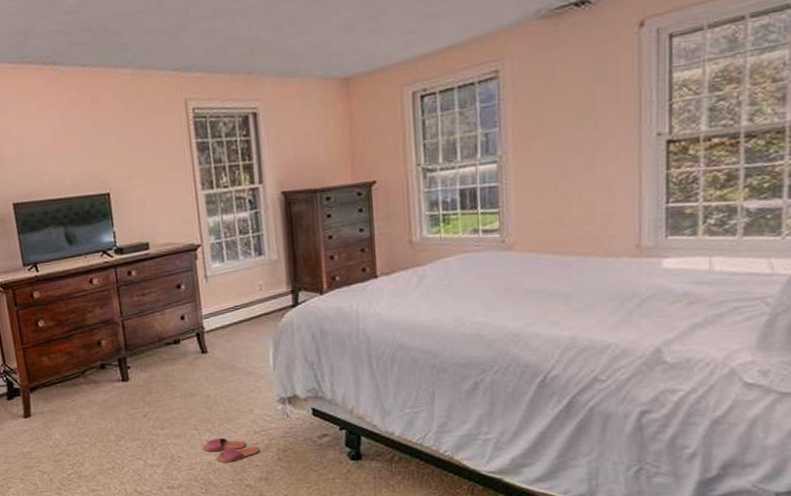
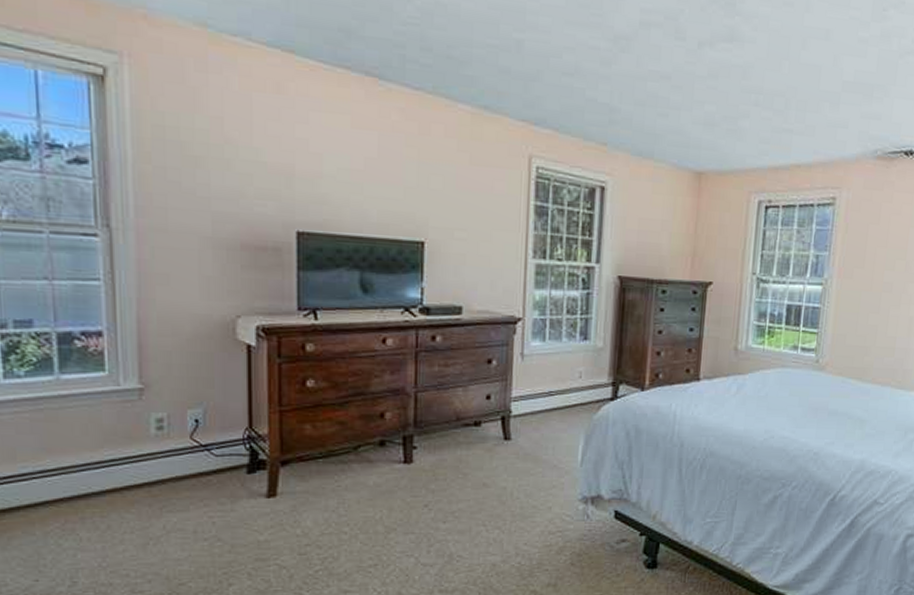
slippers: present [203,437,260,463] -> none [489,536,552,566]

